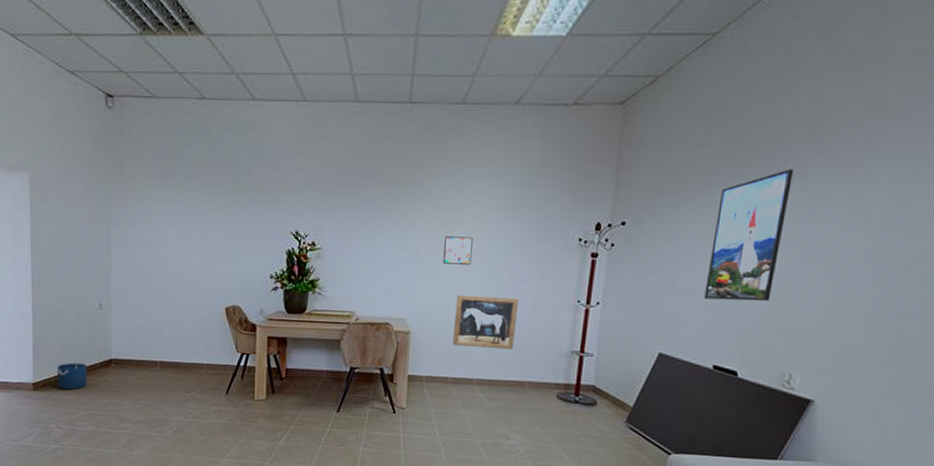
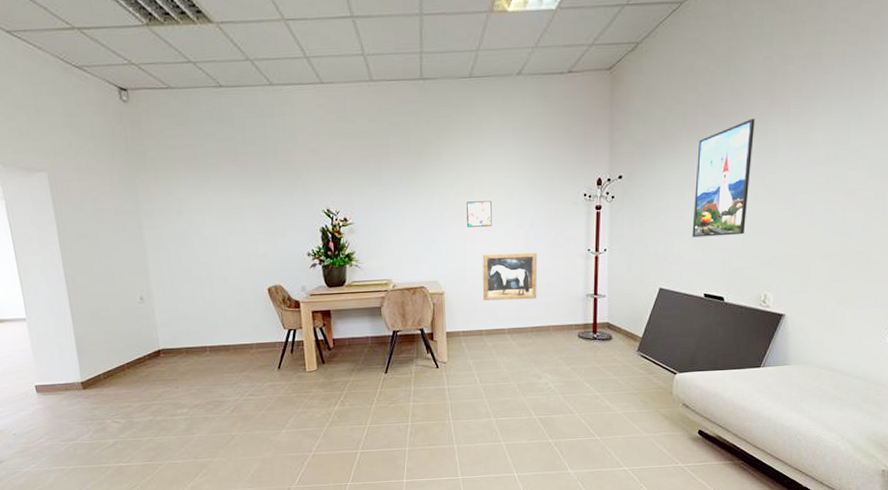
bucket: present [57,362,87,390] -> none [105,357,138,385]

